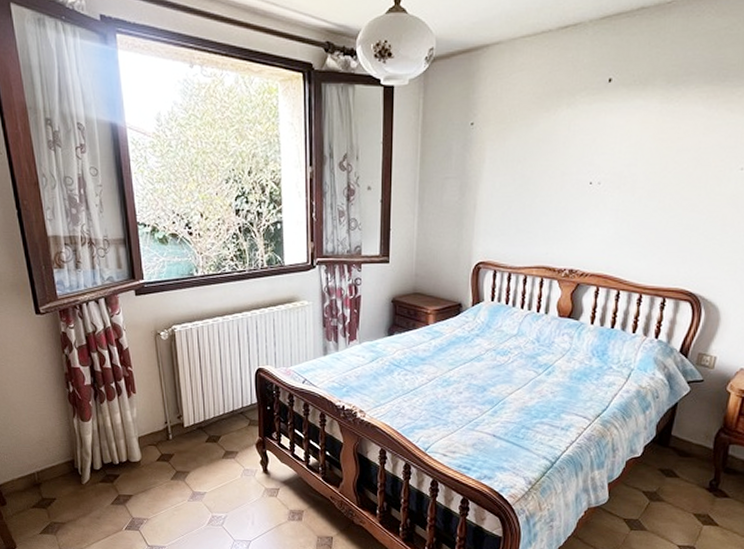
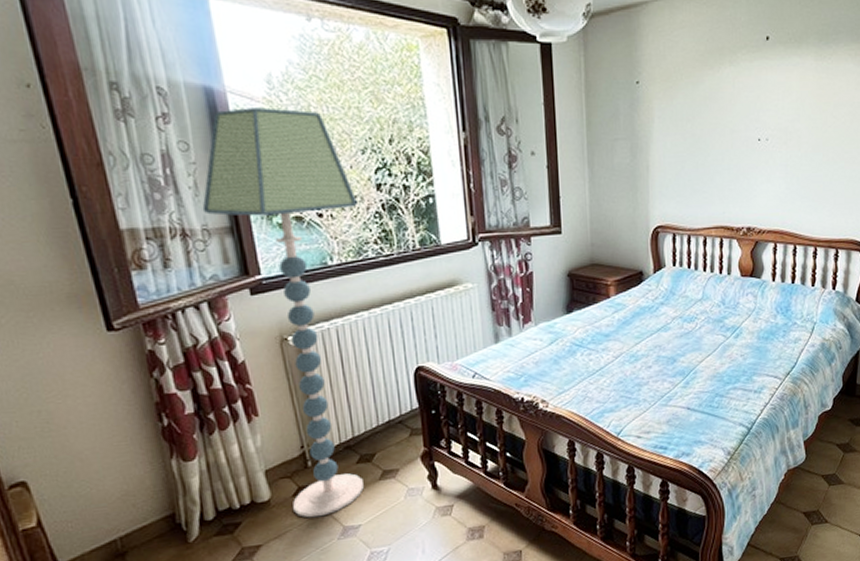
floor lamp: none [104,141,220,481] -> present [202,107,364,518]

